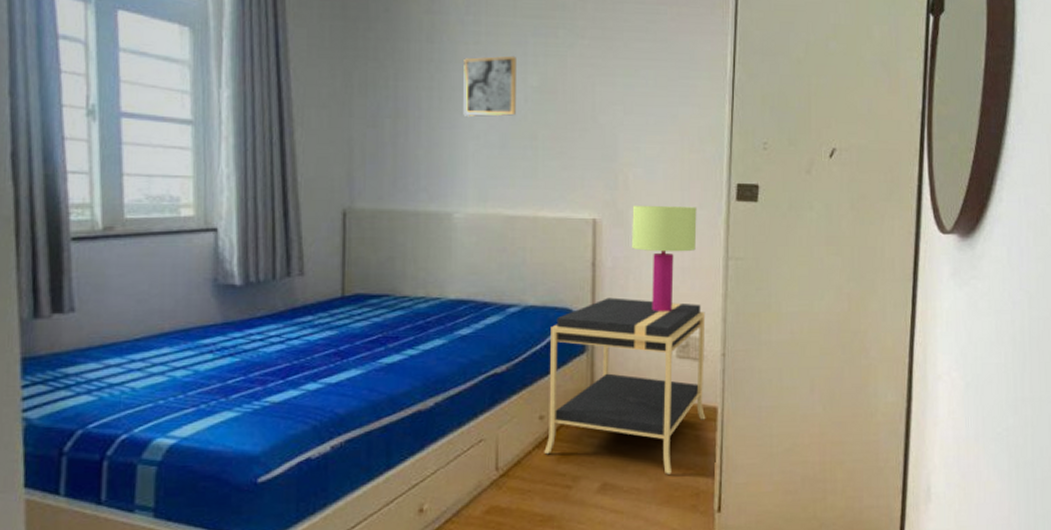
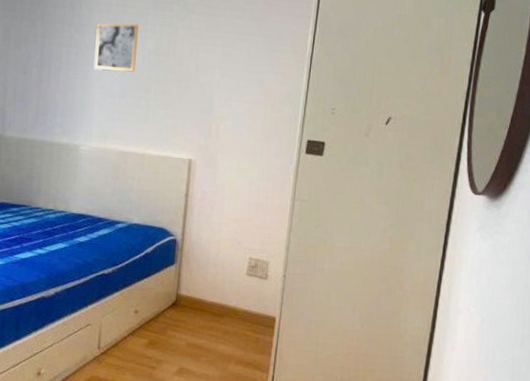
nightstand: present [544,297,706,475] -> none [136,222,273,366]
table lamp: present [632,205,697,312] -> none [218,150,273,239]

